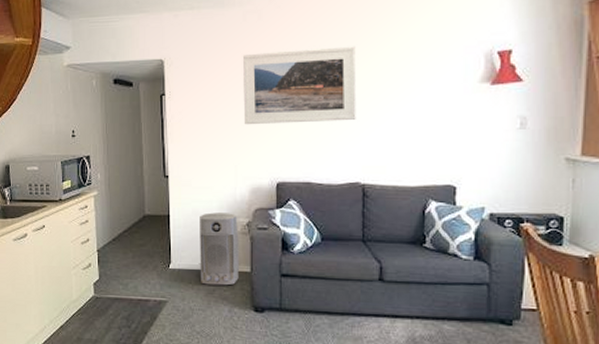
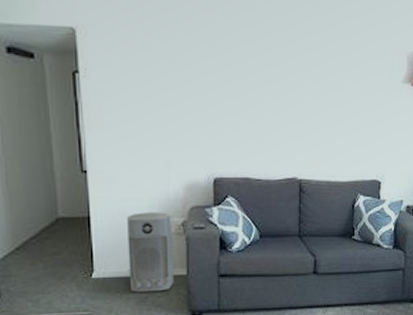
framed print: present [242,46,357,124] -> none [173,31,295,114]

